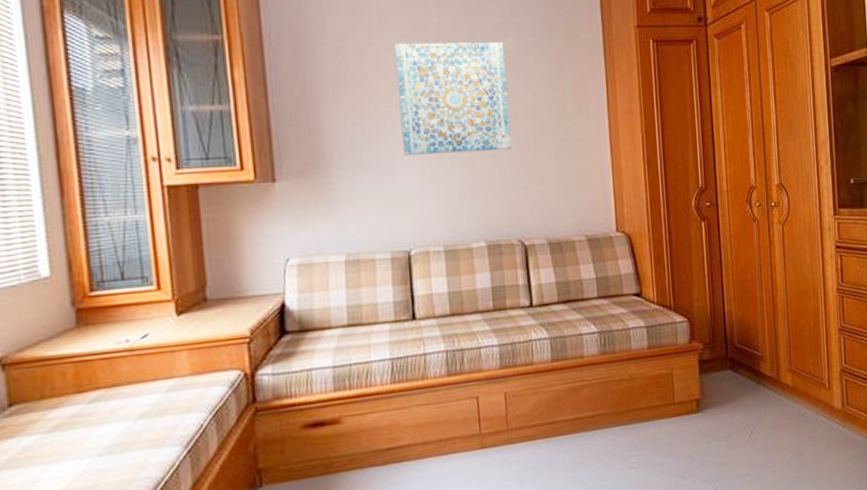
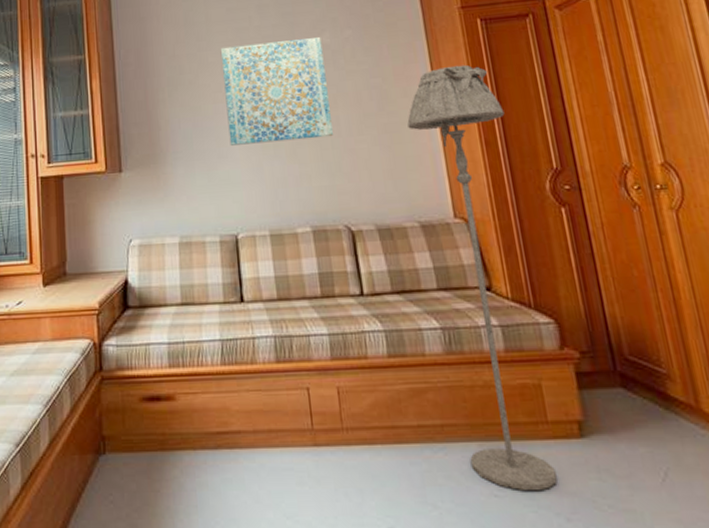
floor lamp: none [582,84,677,461] -> present [407,64,558,490]

